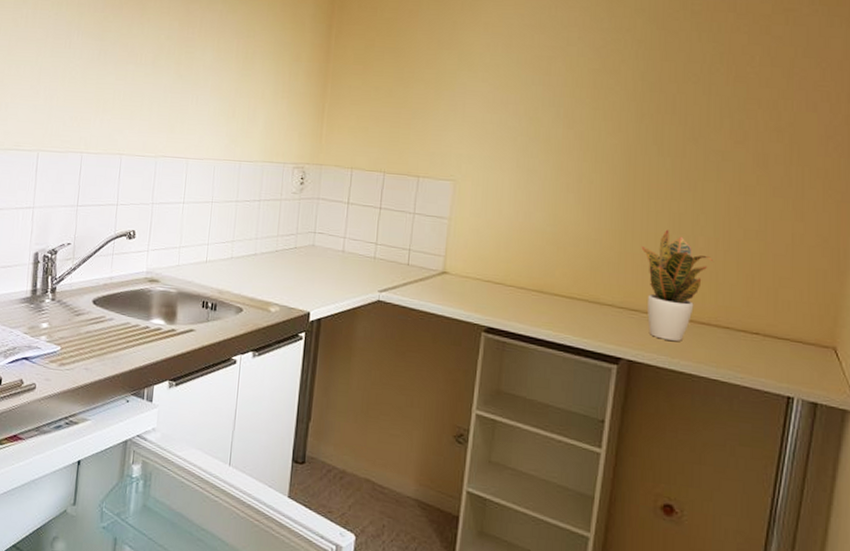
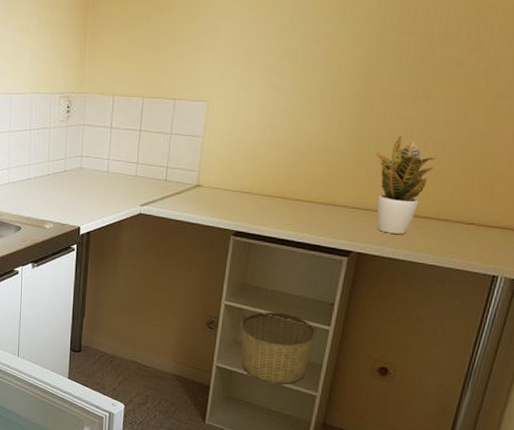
basket: none [494,426,586,520] -> present [240,312,318,384]

